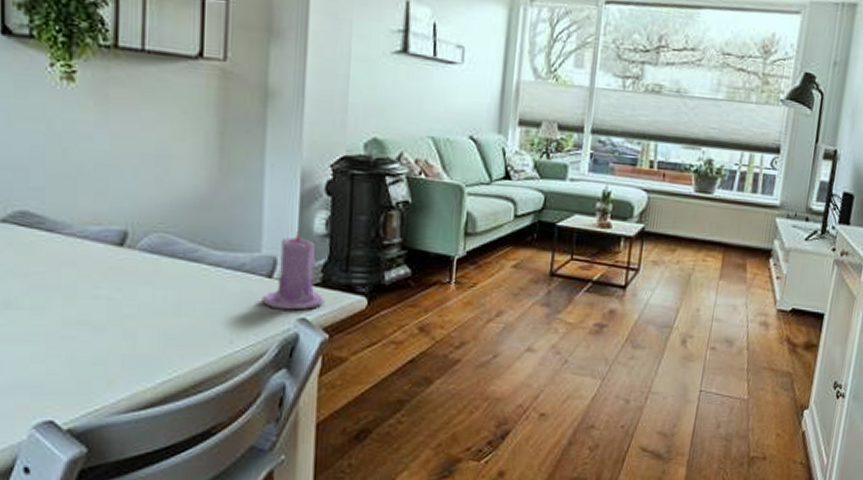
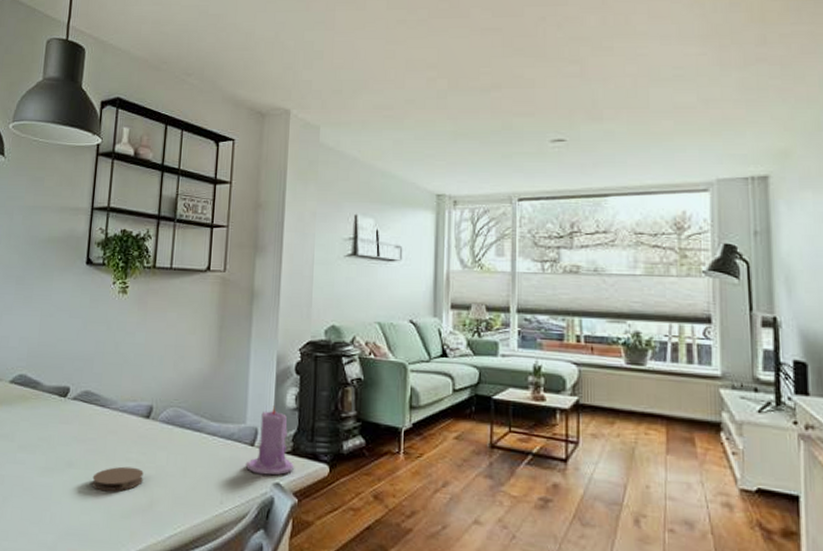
coaster: none [43,305,120,336] -> present [92,466,144,492]

